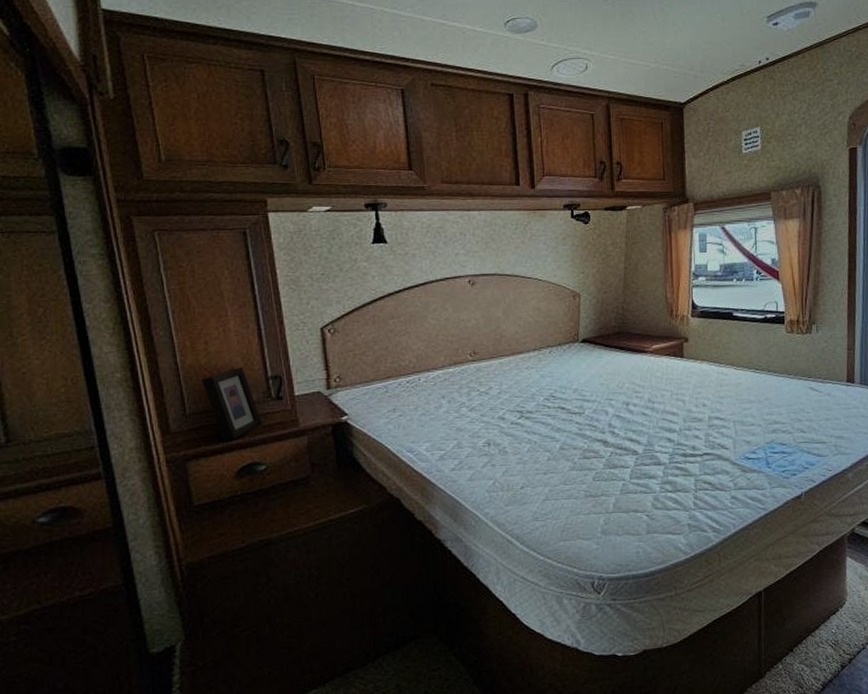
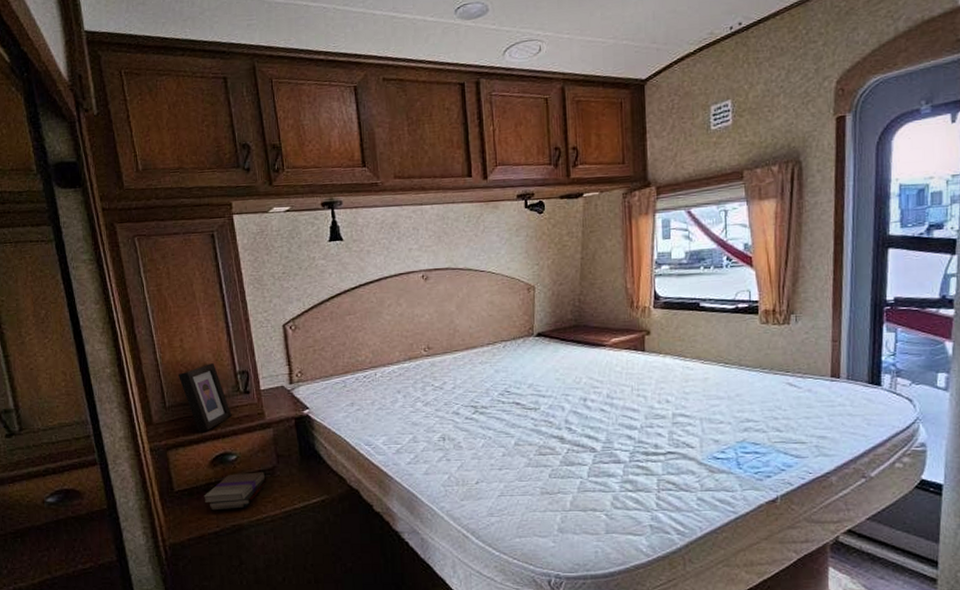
books: none [227,482,301,525] -> present [204,472,268,511]

